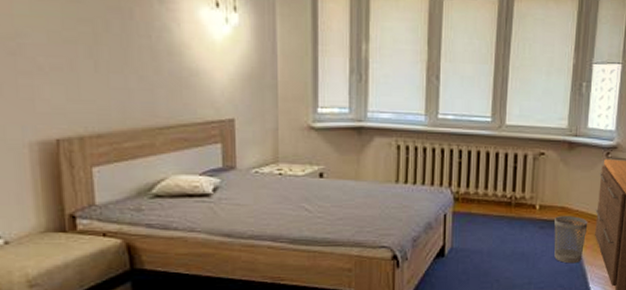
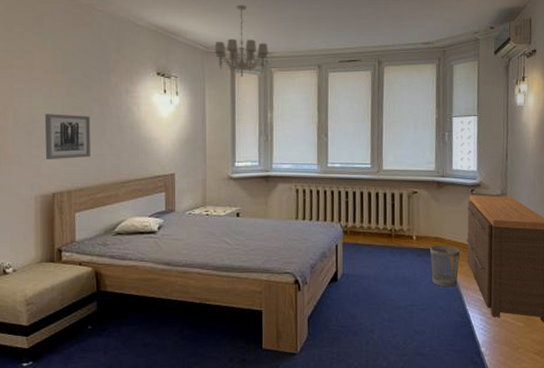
wall art: none [34,25,110,93] -> present [44,114,91,159]

